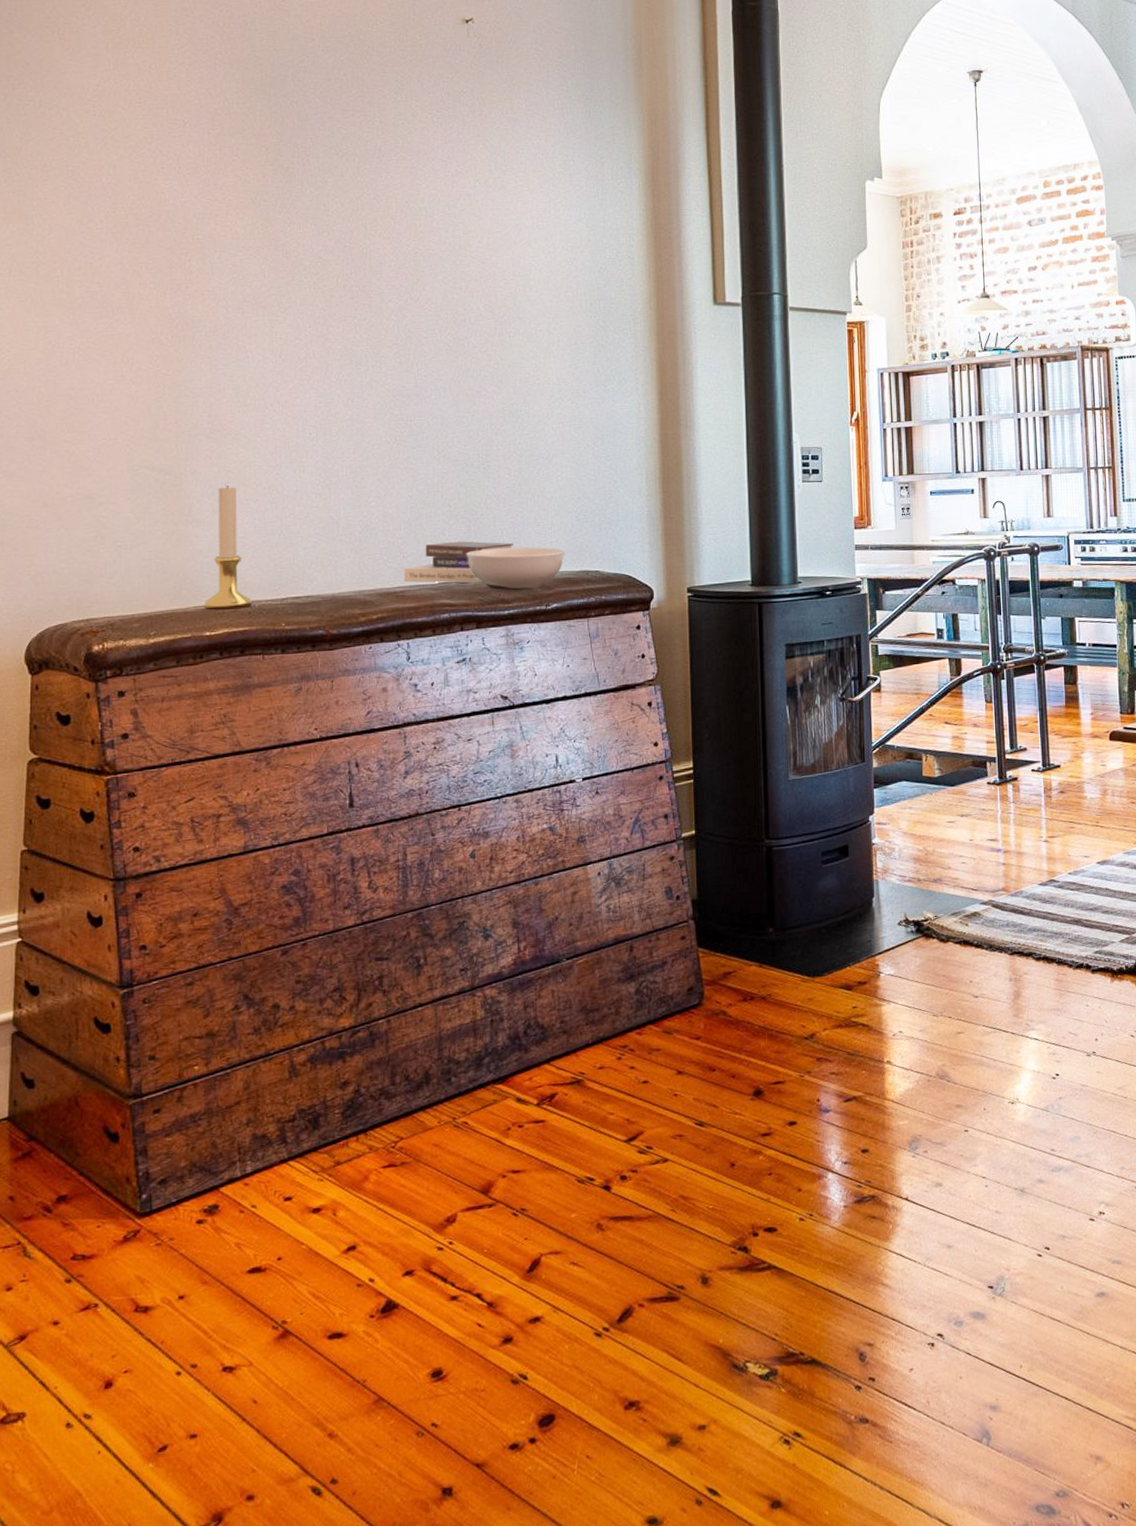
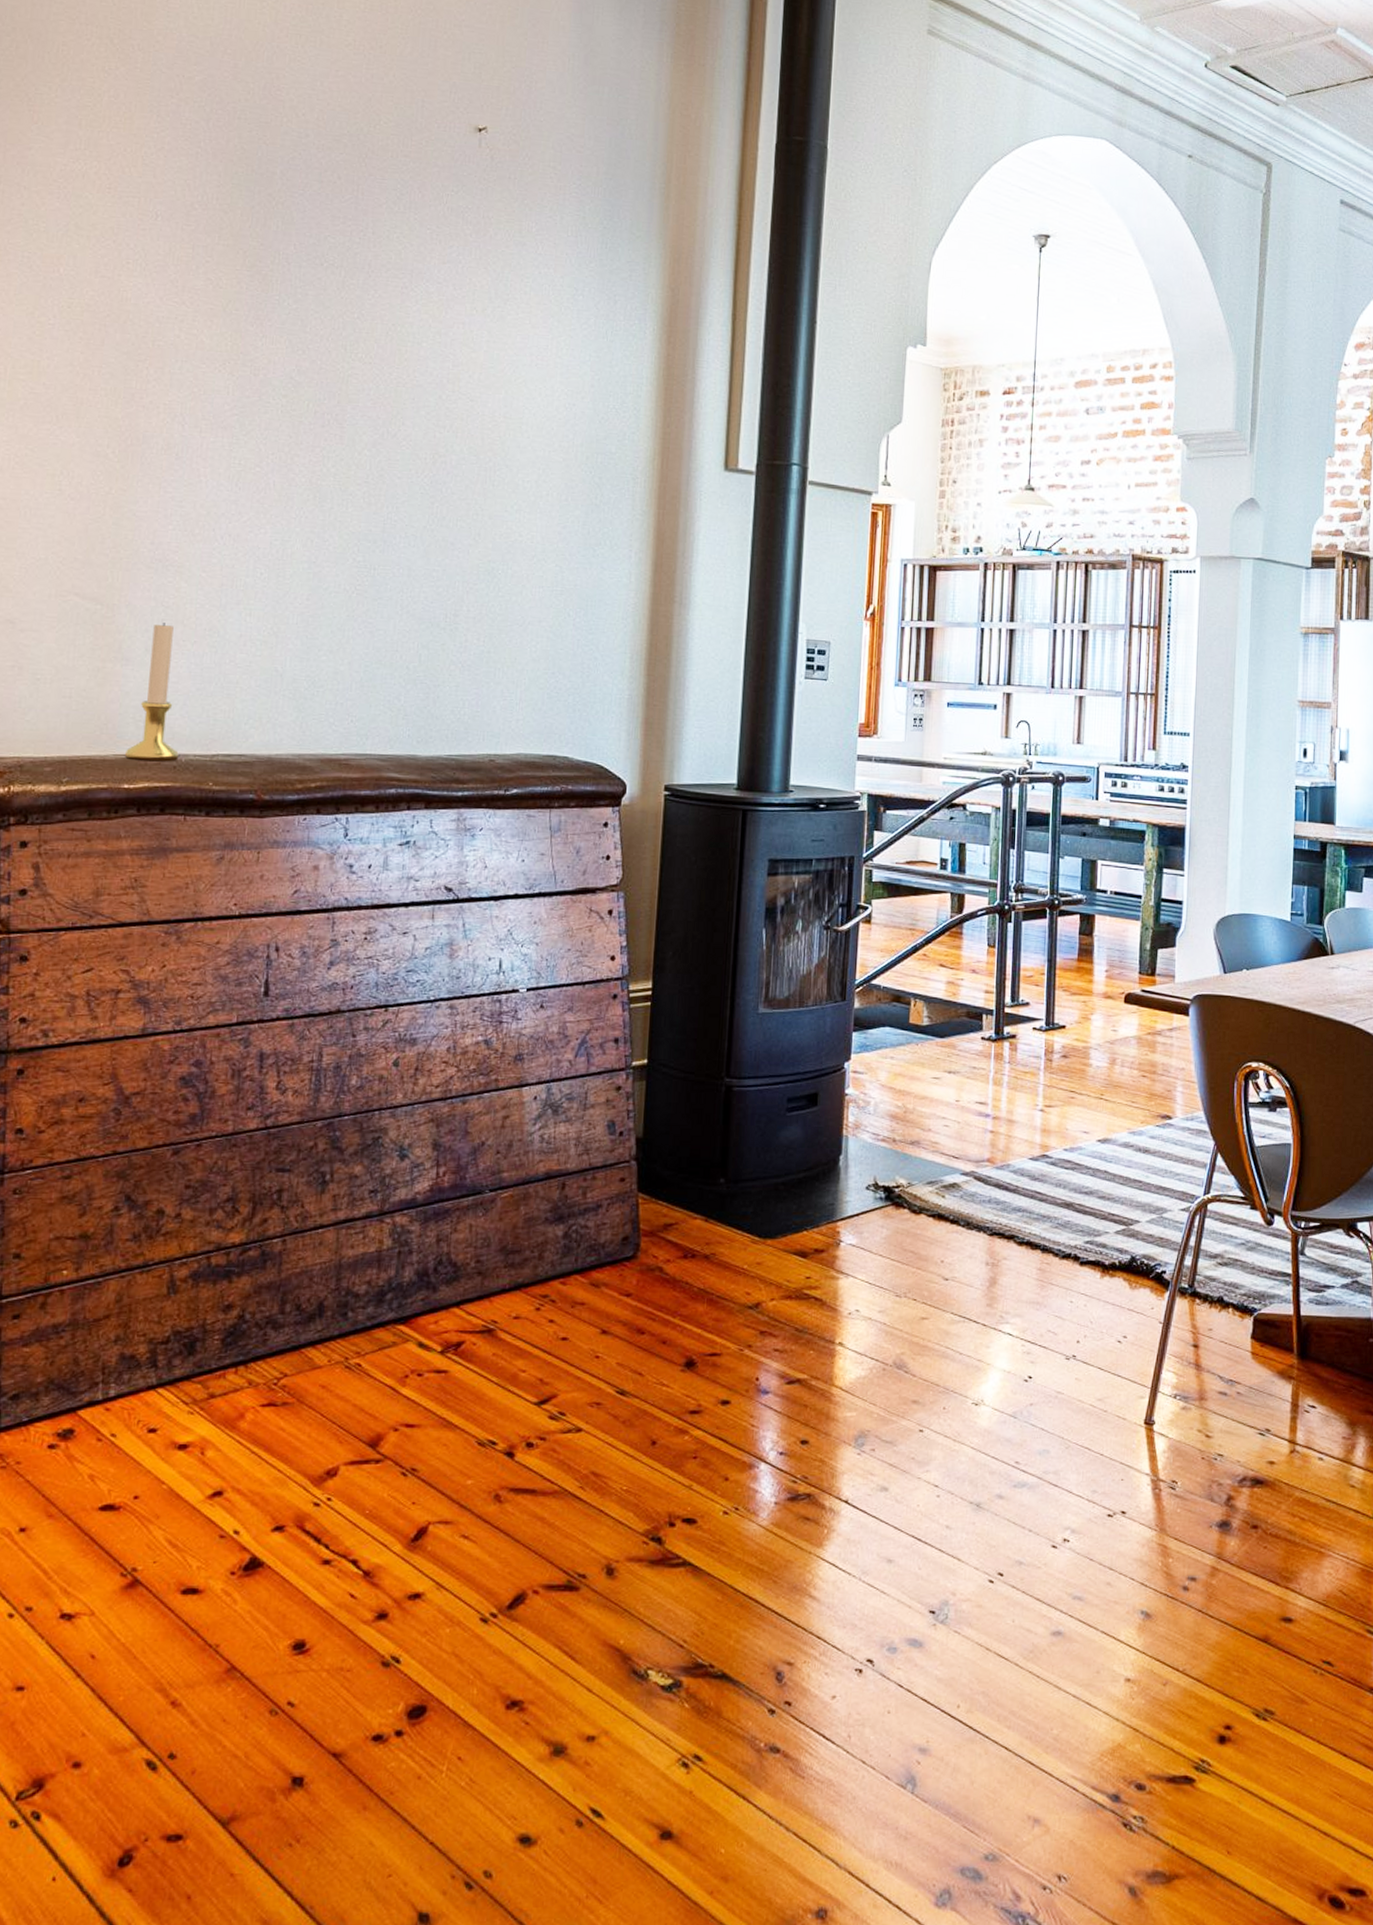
books: present [404,541,514,584] -> none [350,708,475,758]
bowl: present [466,547,565,590] -> none [421,720,532,770]

